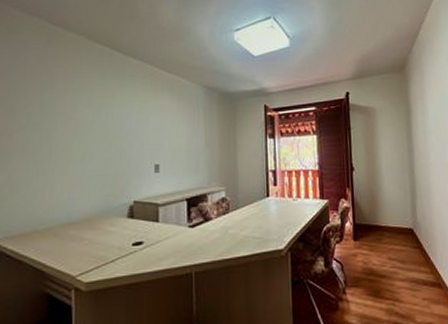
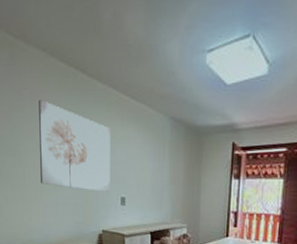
wall art: none [68,76,144,161] -> present [39,99,110,192]

